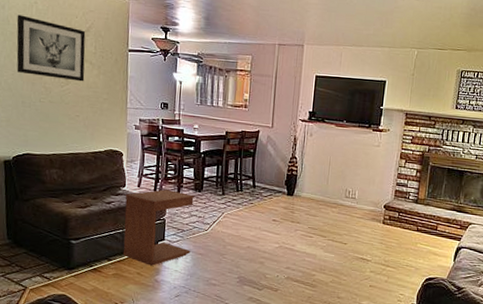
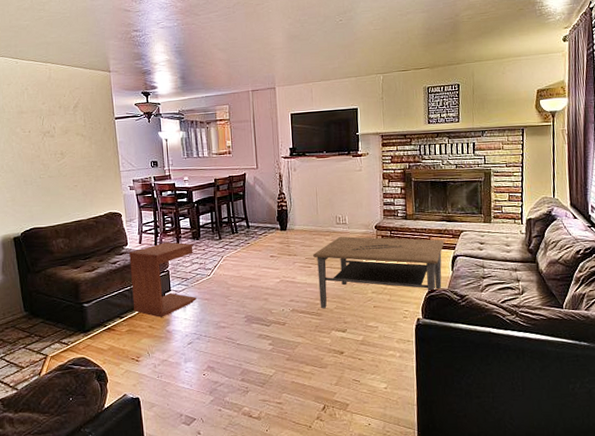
wall art: present [16,14,86,82] -> none [11,102,78,155]
coffee table: none [316,210,451,281] -> present [313,236,445,308]

